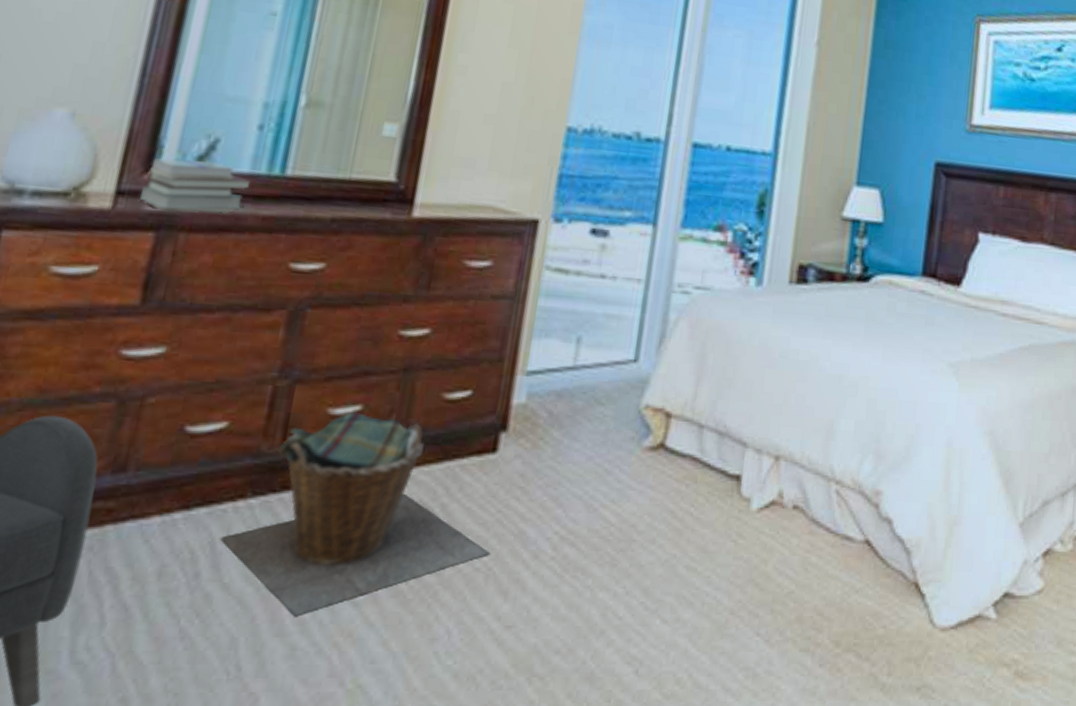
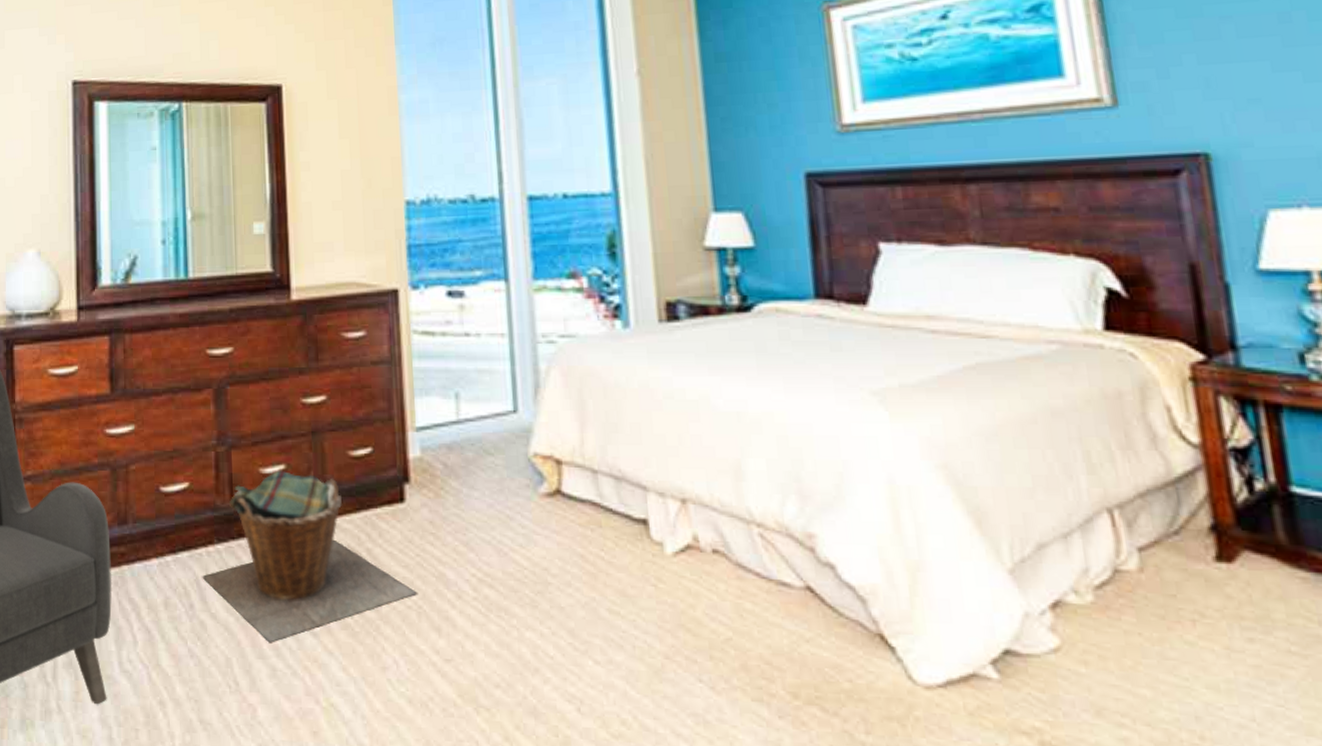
books: present [139,158,251,214] -> none [93,274,166,320]

